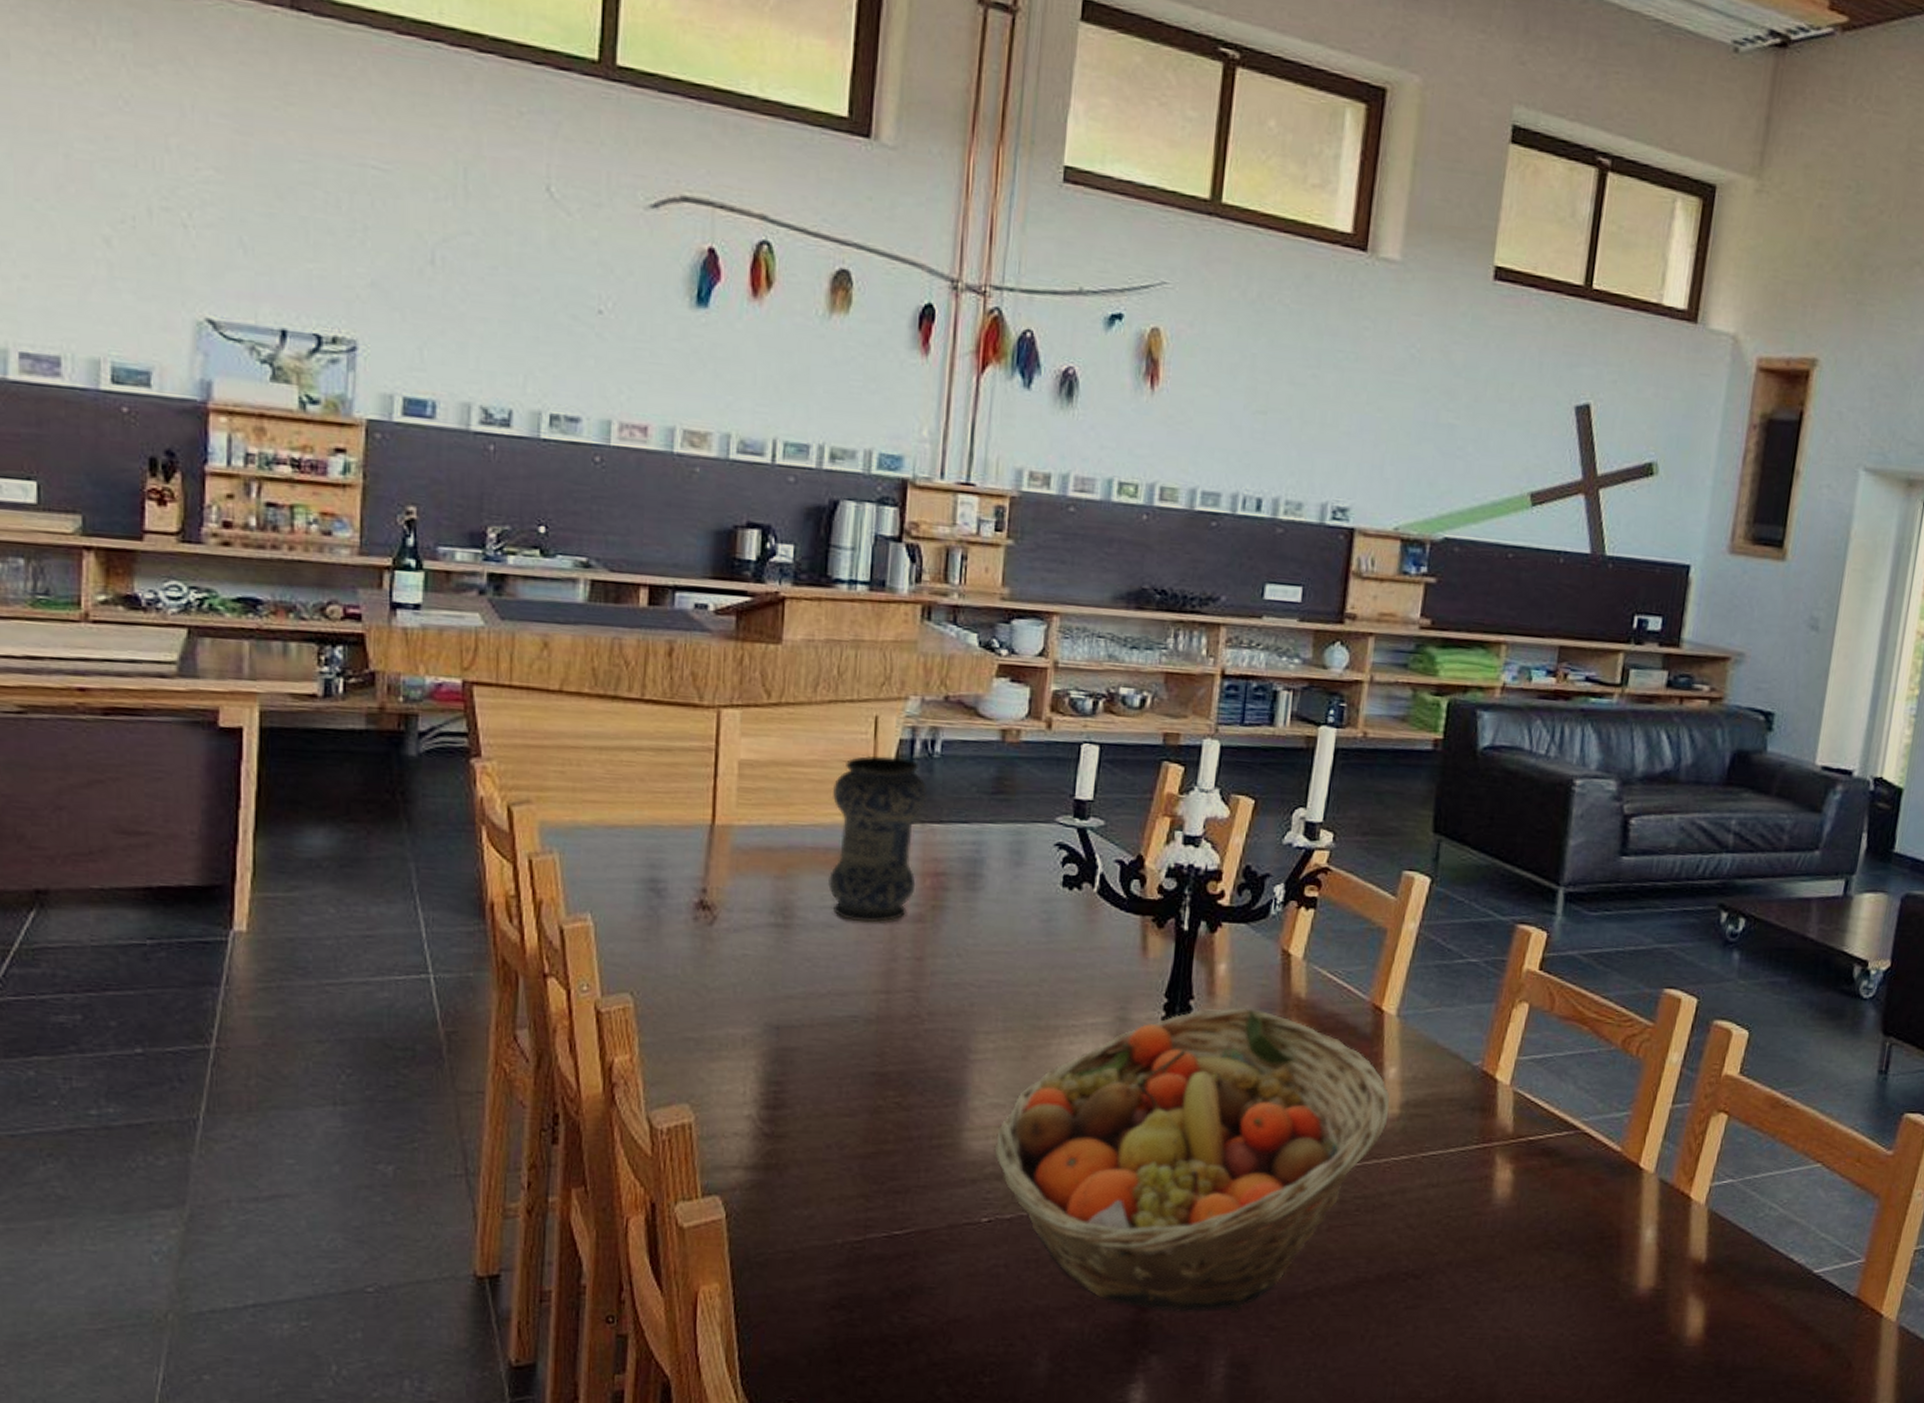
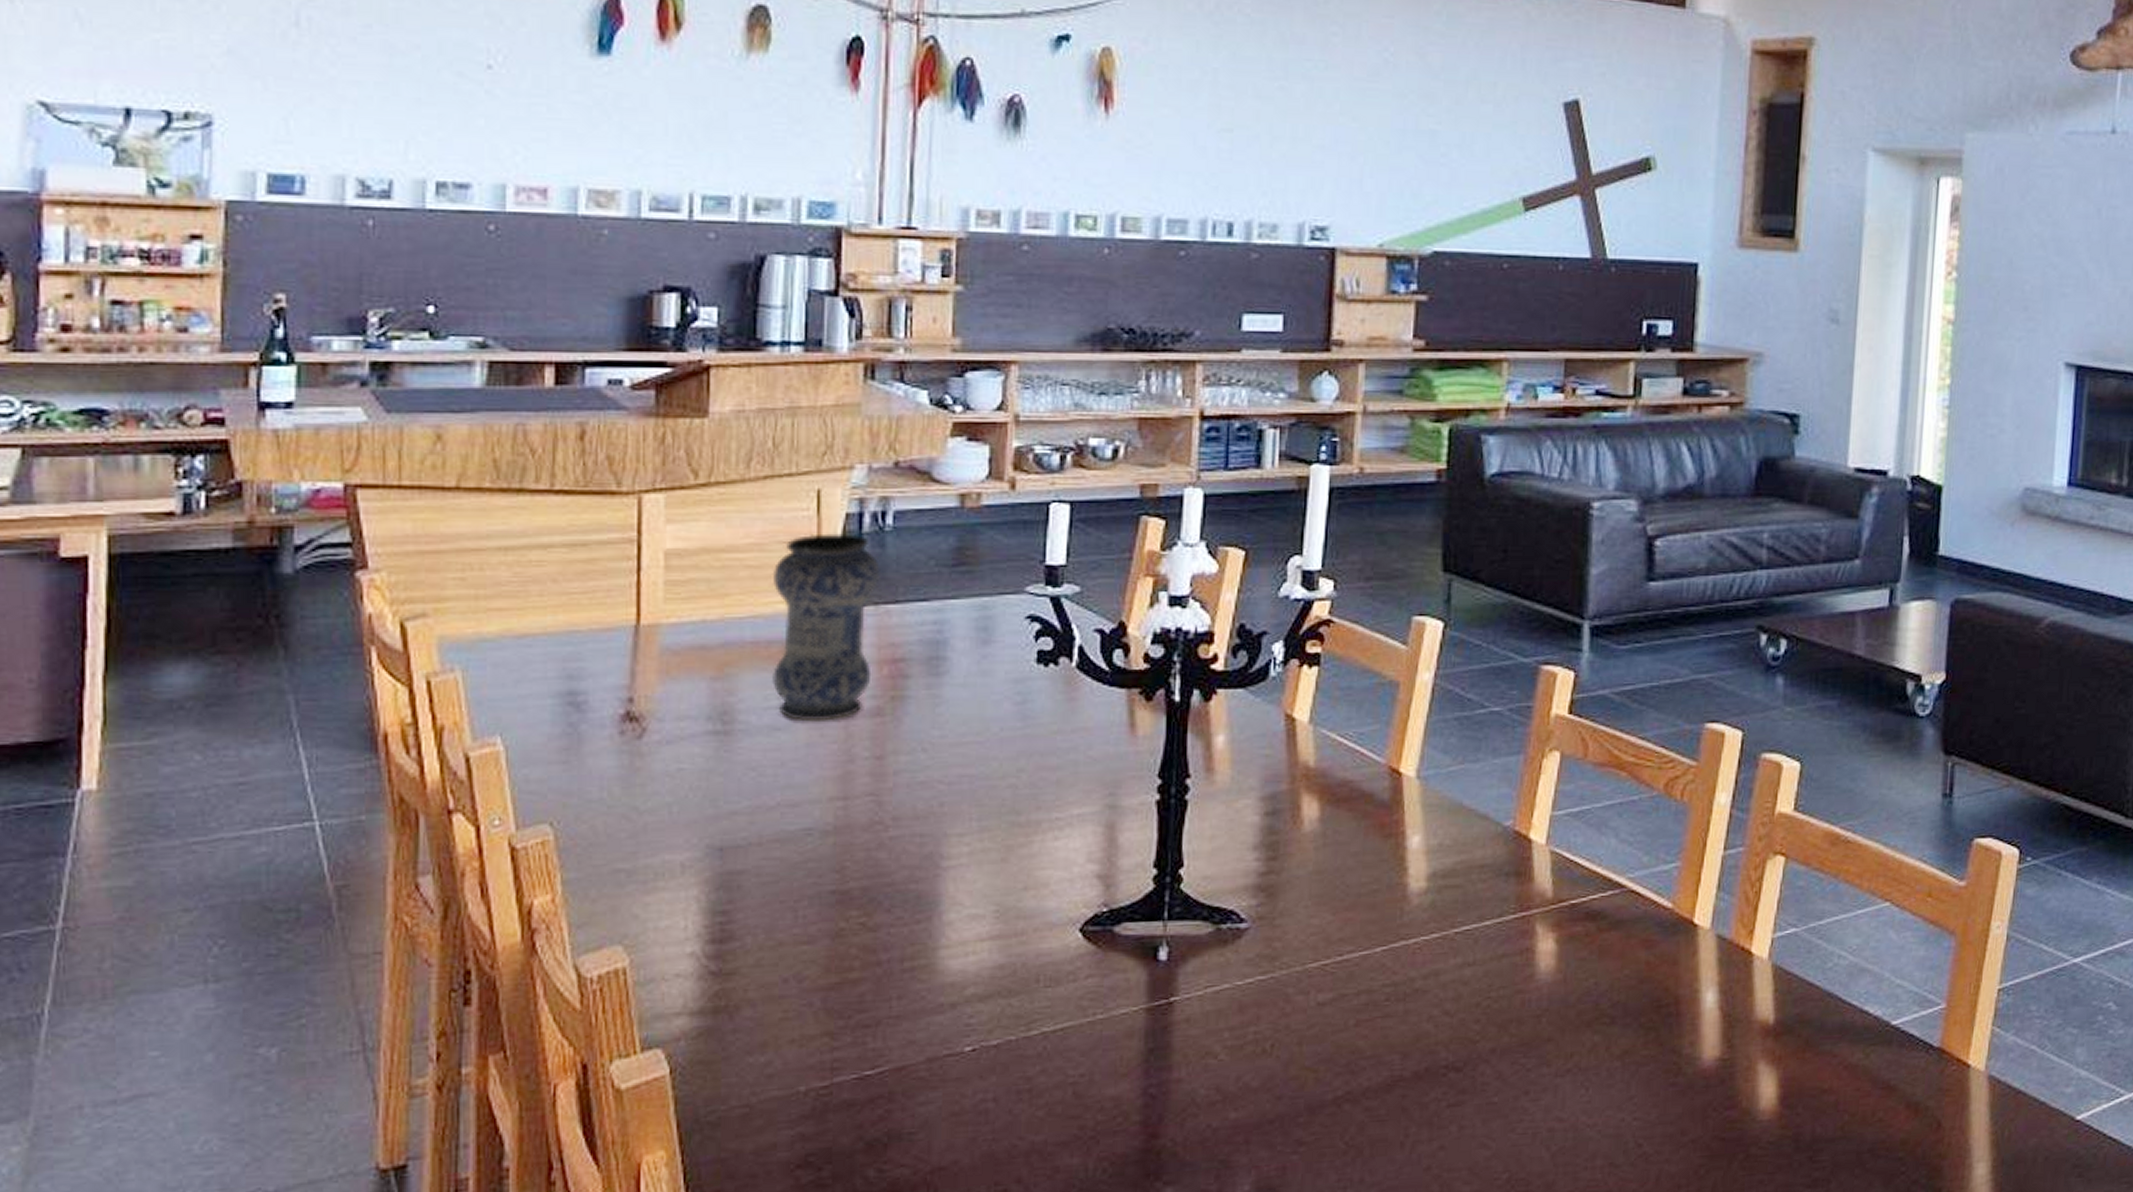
fruit basket: present [994,1008,1390,1312] -> none [975,783,1415,1135]

